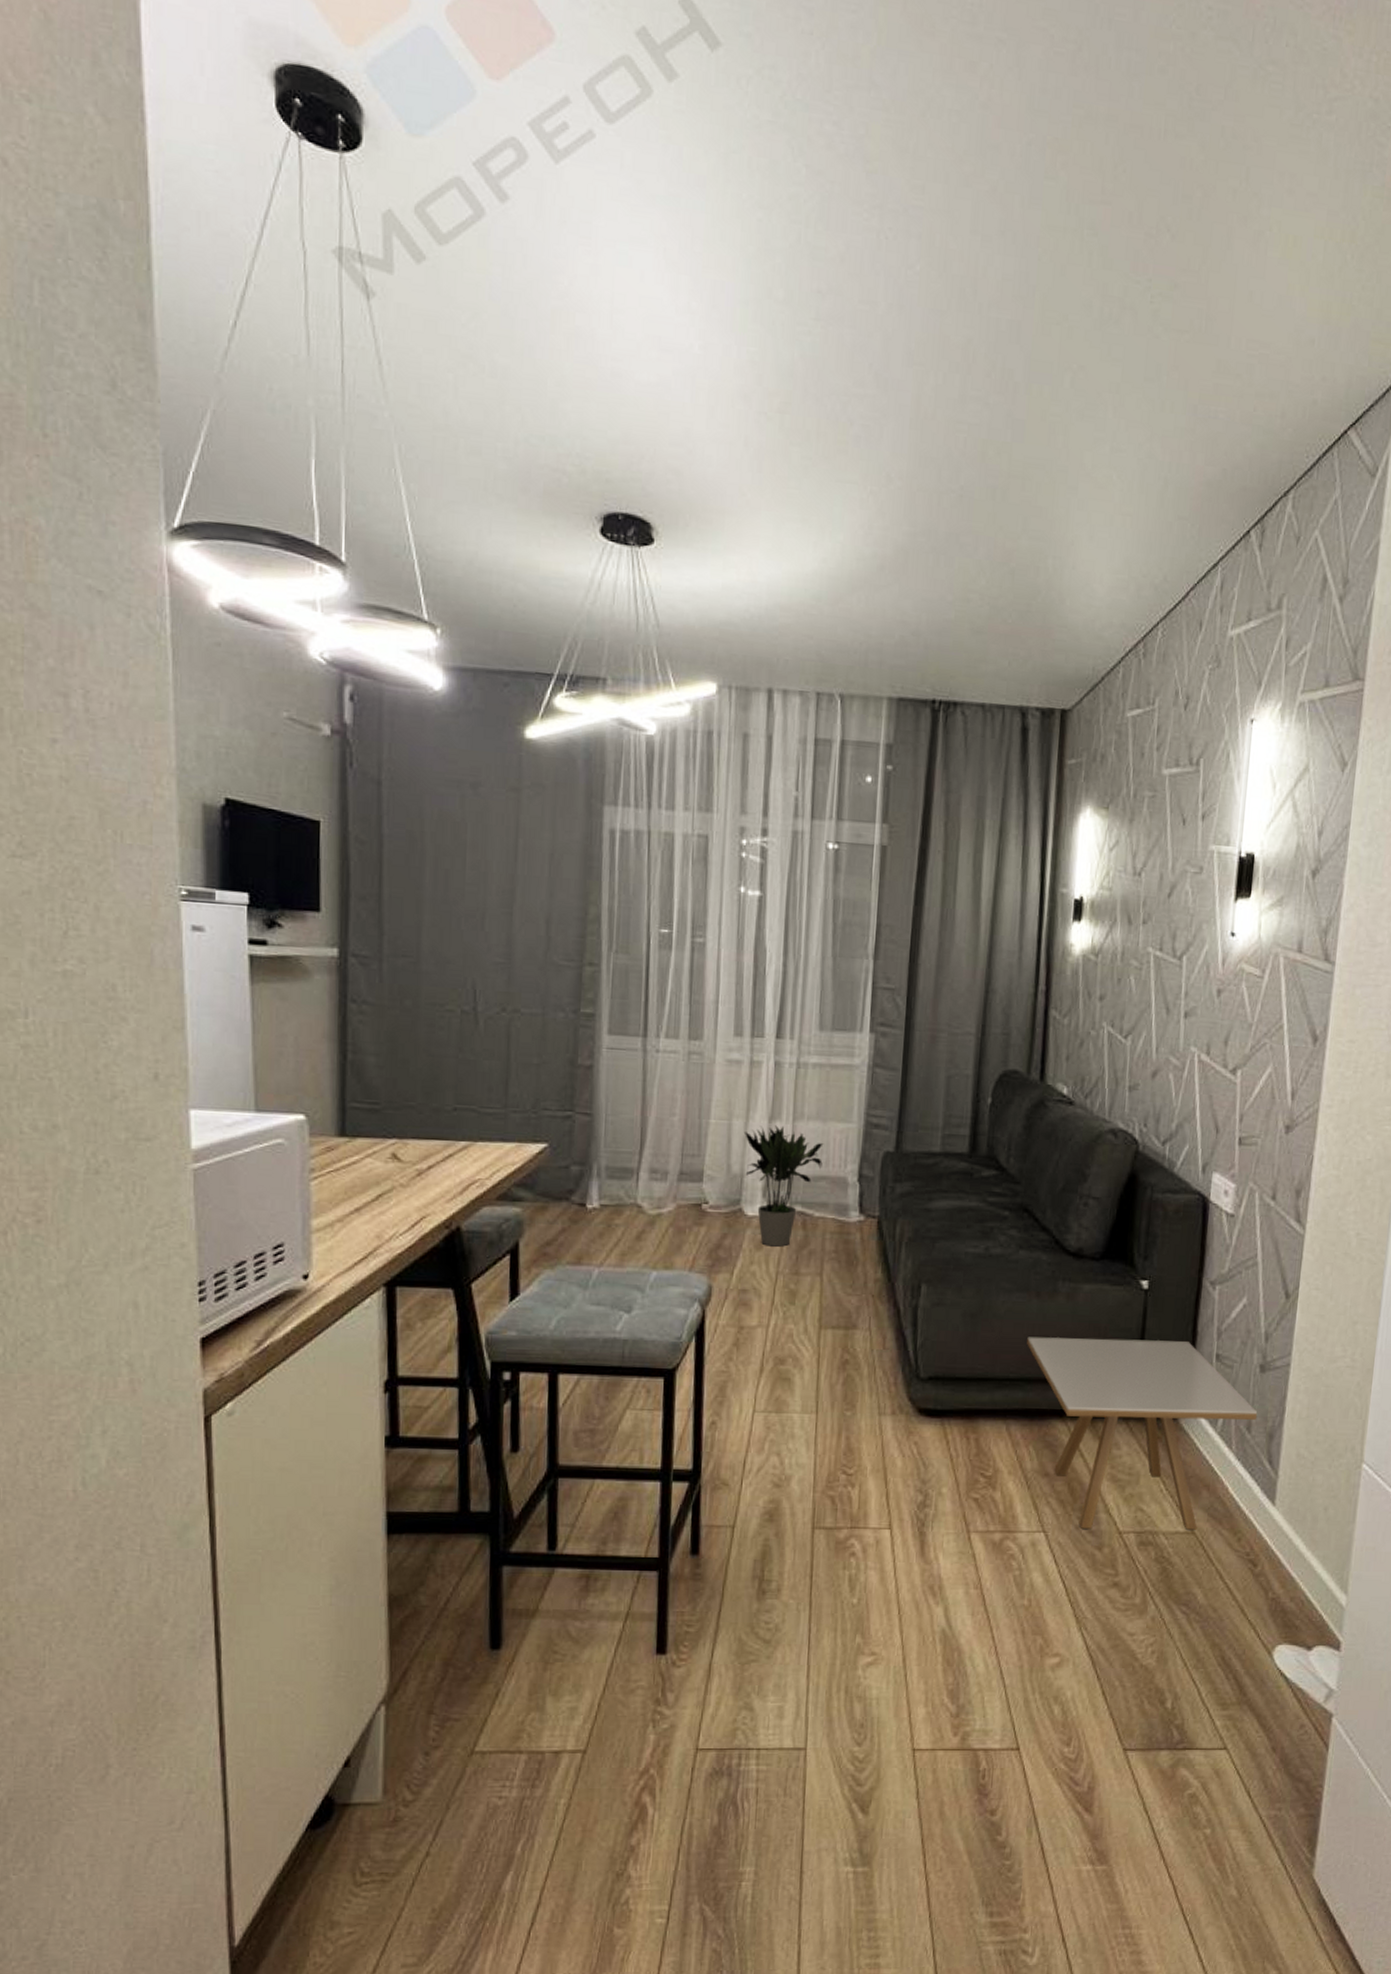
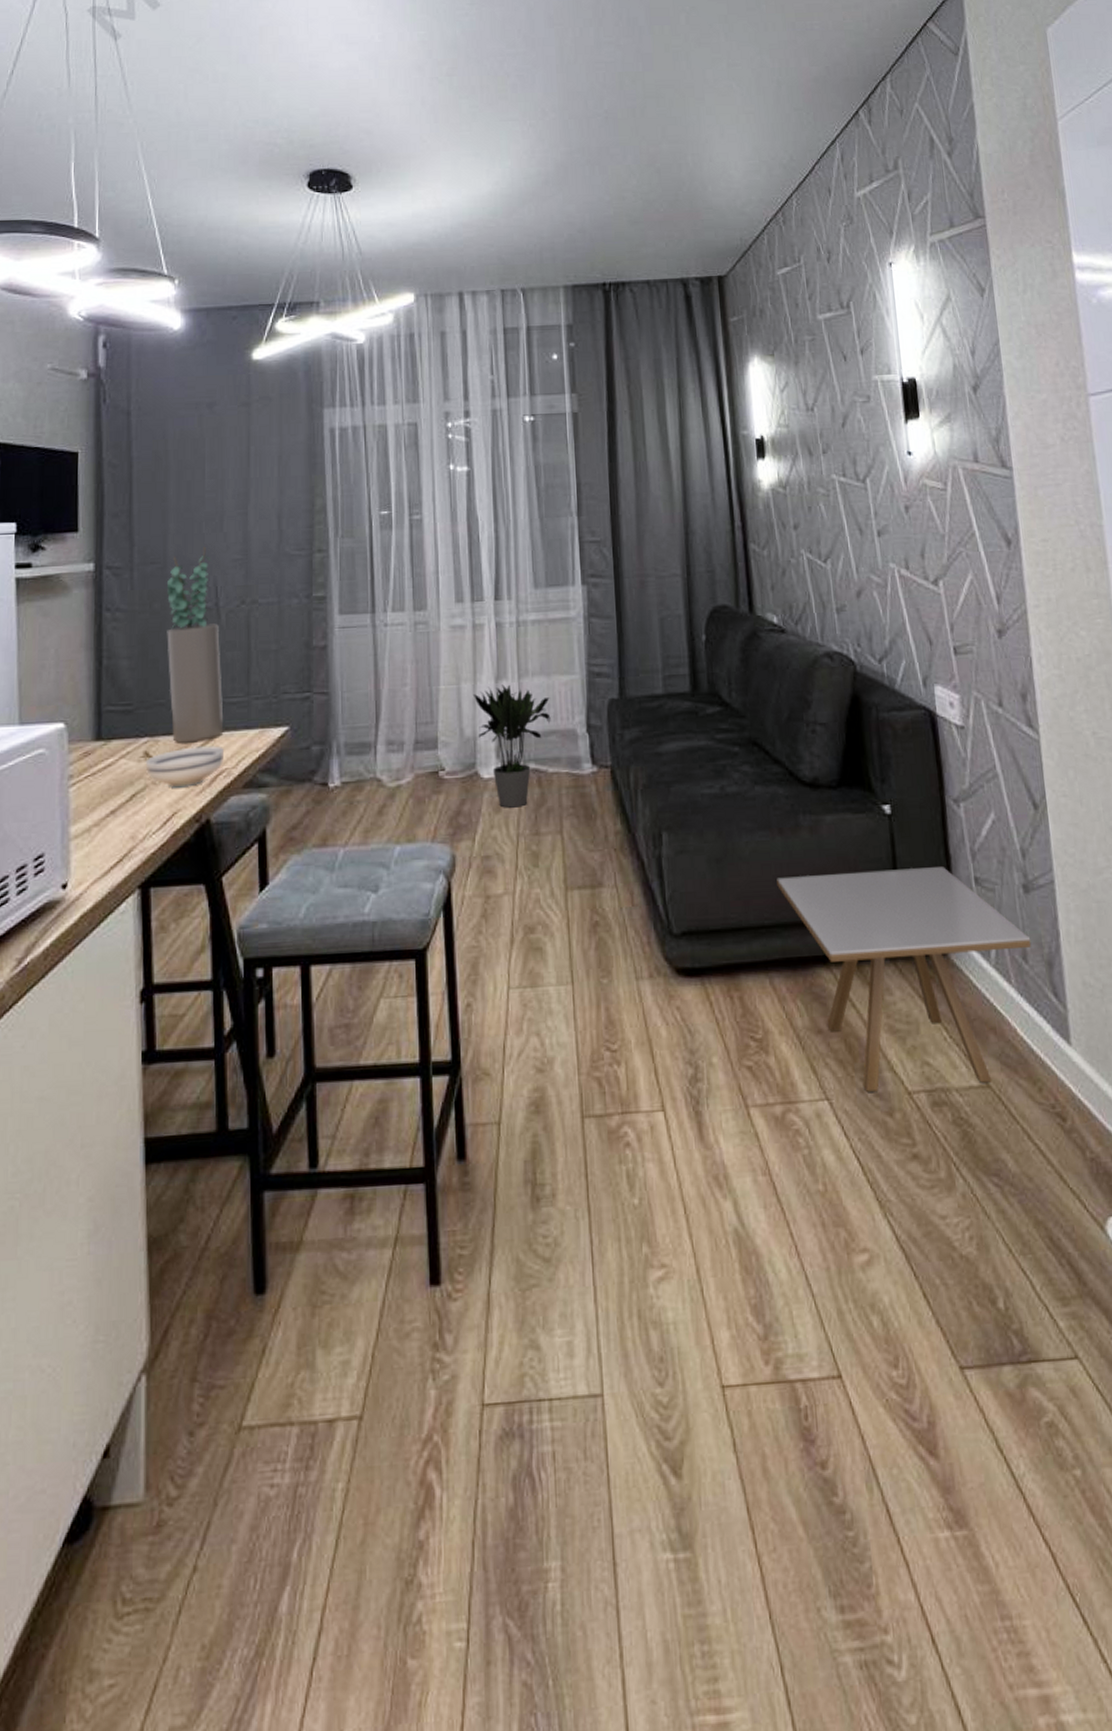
bowl: none [392,1153,479,1193] -> present [145,745,225,788]
vase: none [418,944,479,1151] -> present [167,546,224,745]

